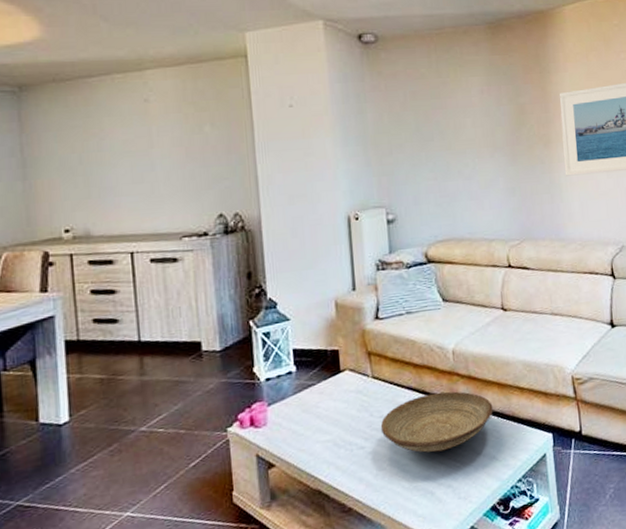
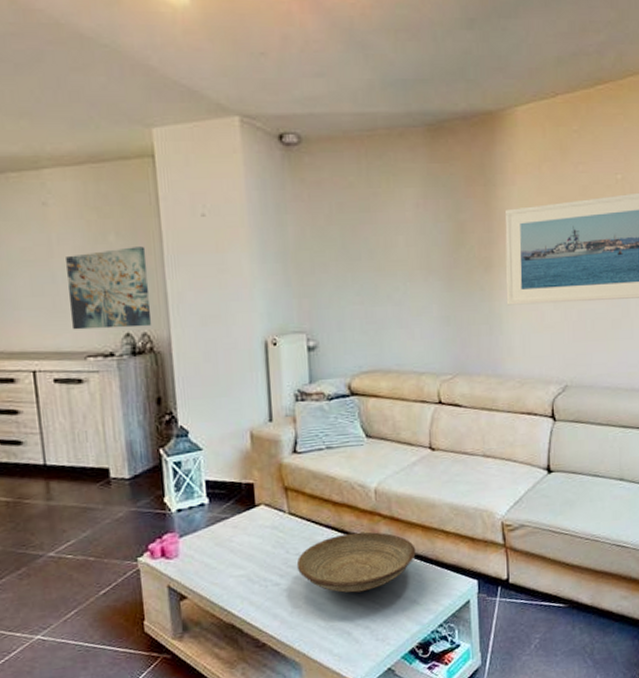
wall art: none [165,135,243,213] -> present [66,246,152,330]

